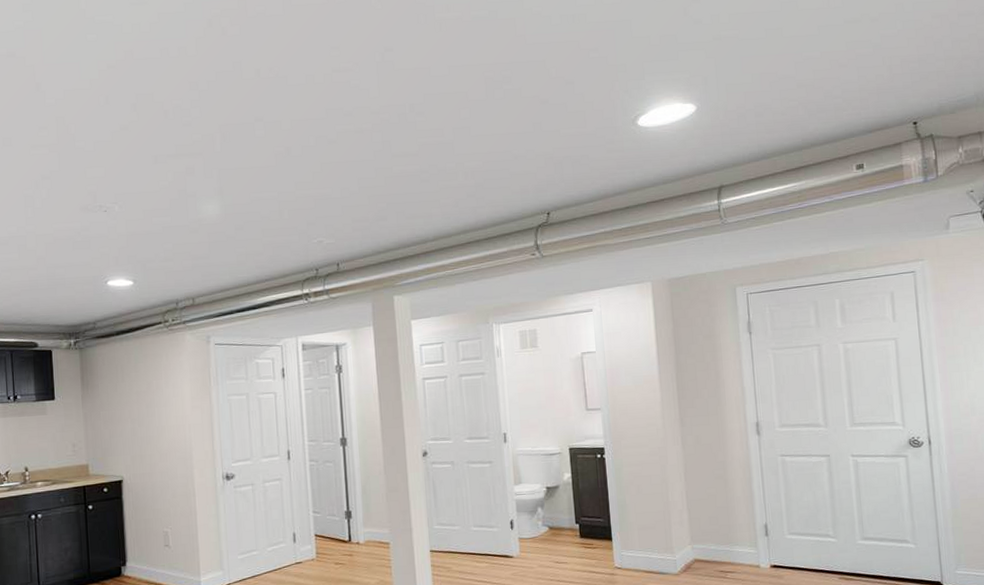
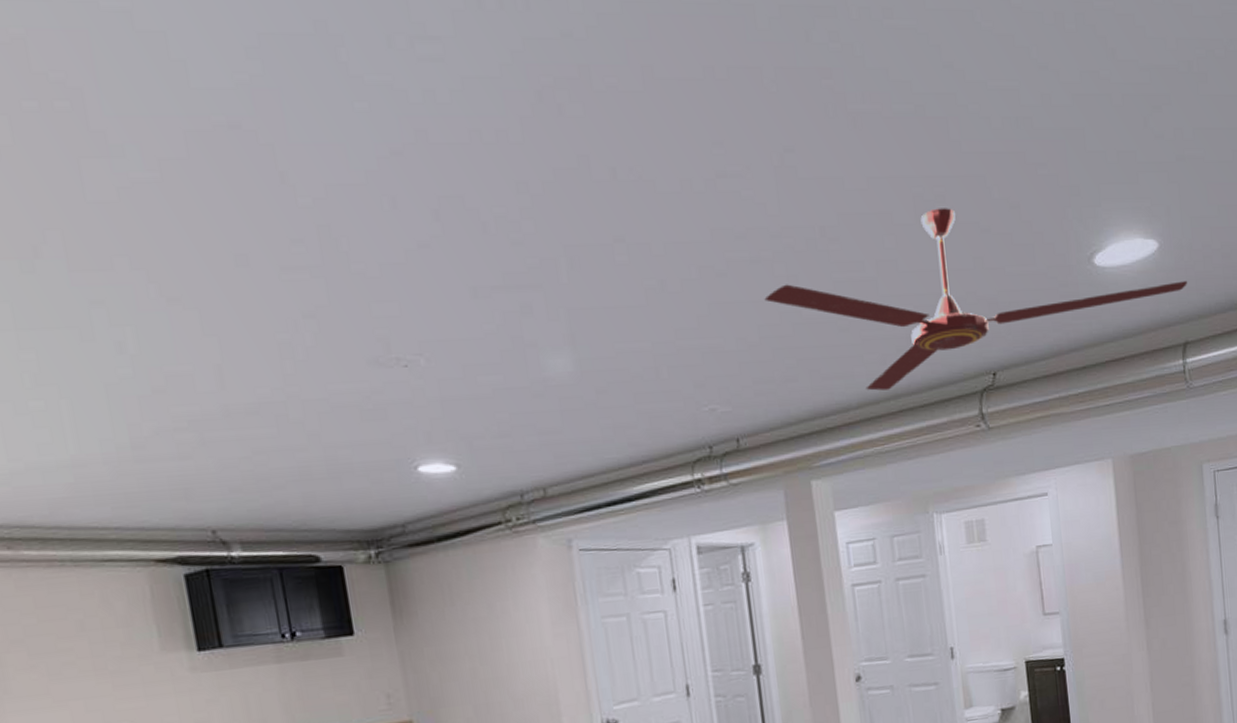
ceiling fan: none [364,86,722,227] -> present [764,208,1187,391]

